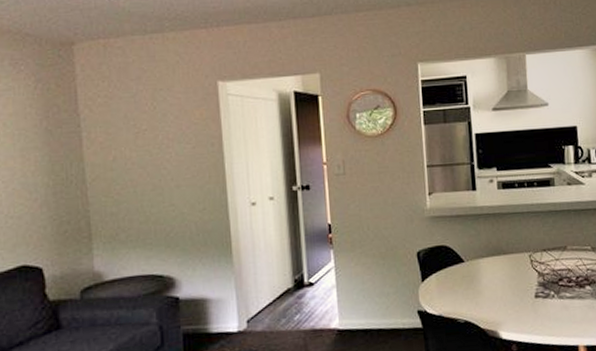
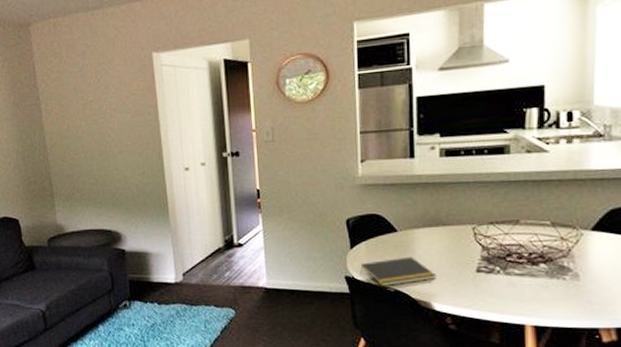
notepad: none [432,286,501,318] -> present [360,256,436,286]

